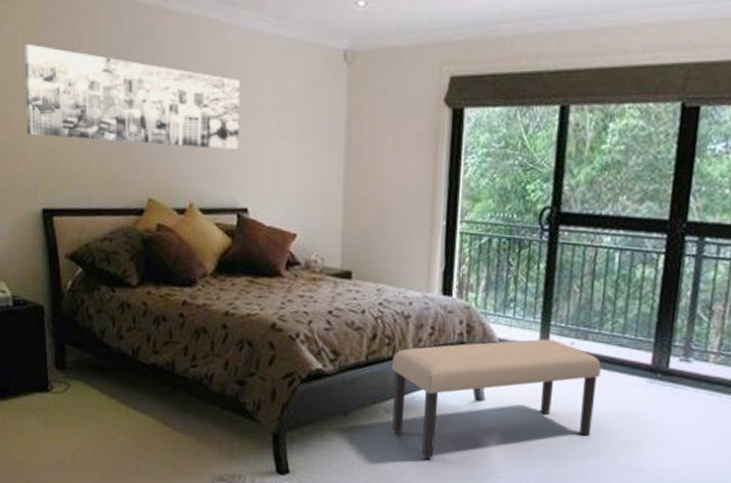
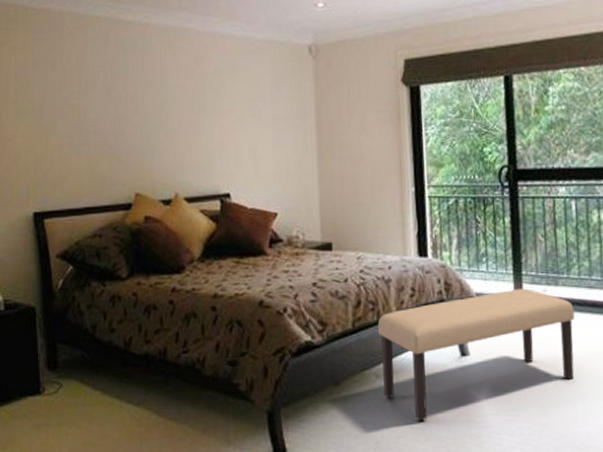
wall art: present [25,44,241,150] -> none [17,63,219,146]

